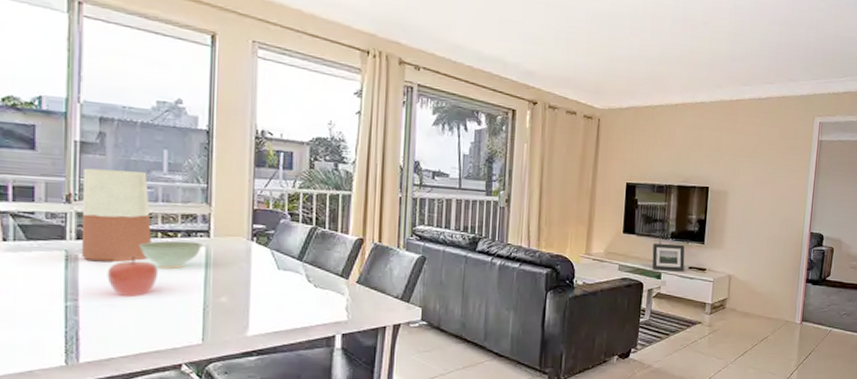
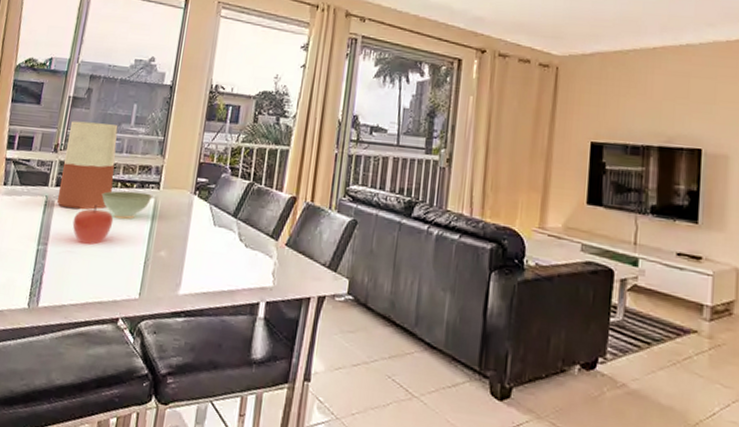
picture frame: present [651,244,685,272] -> none [625,219,671,259]

